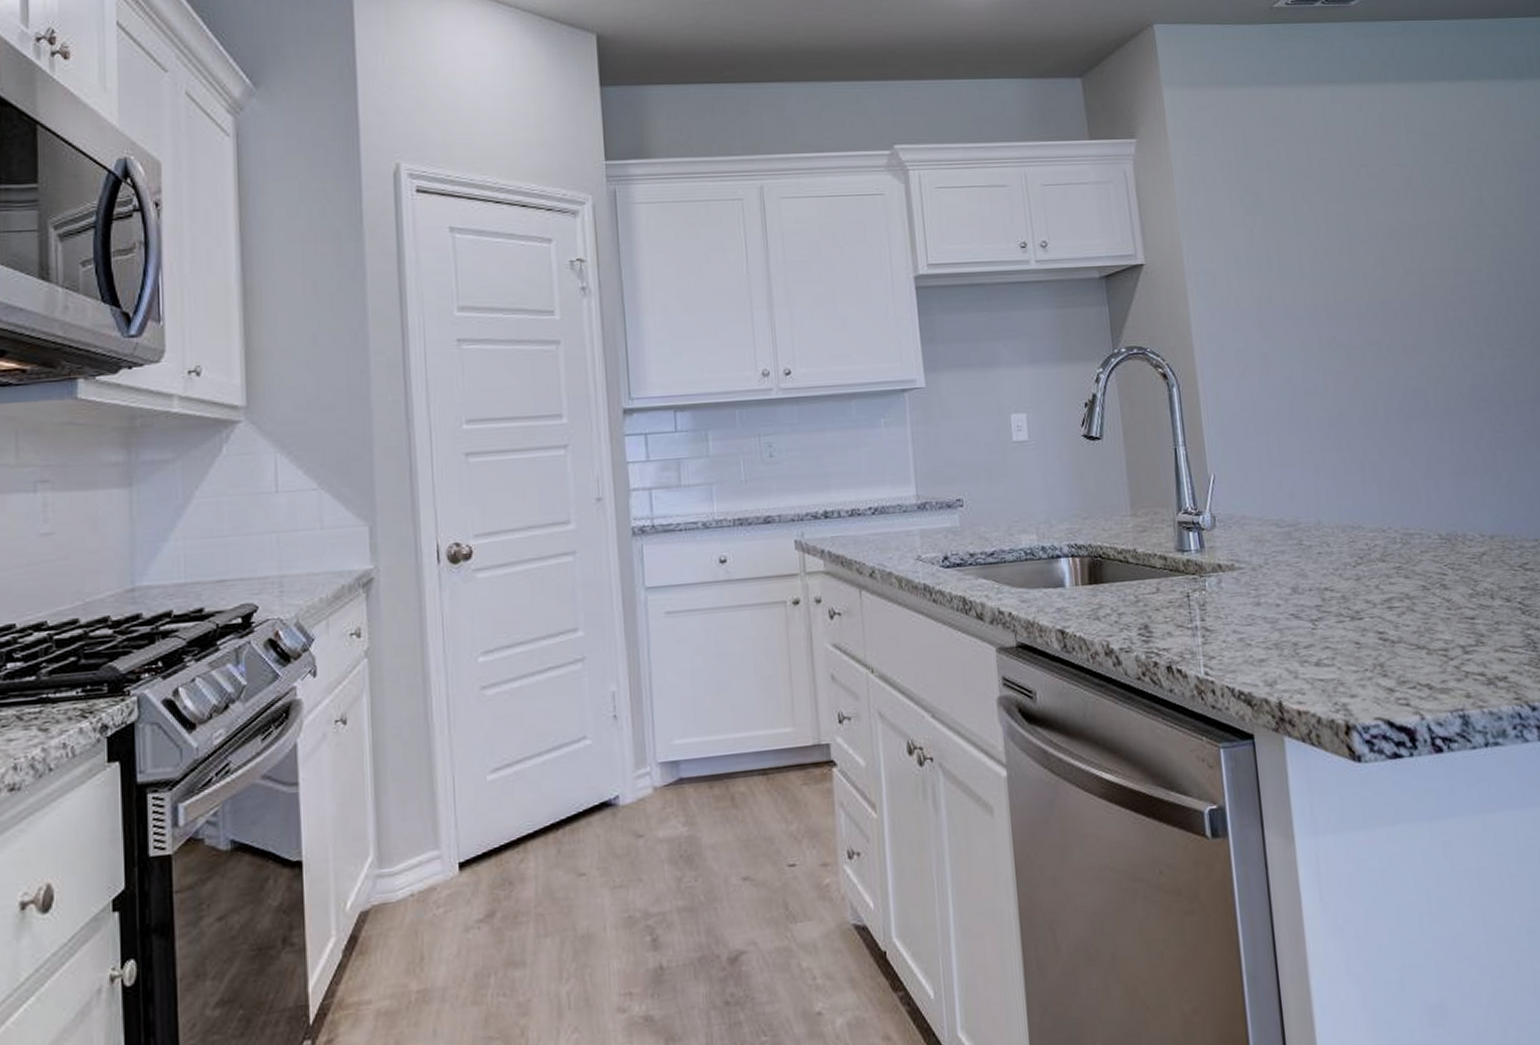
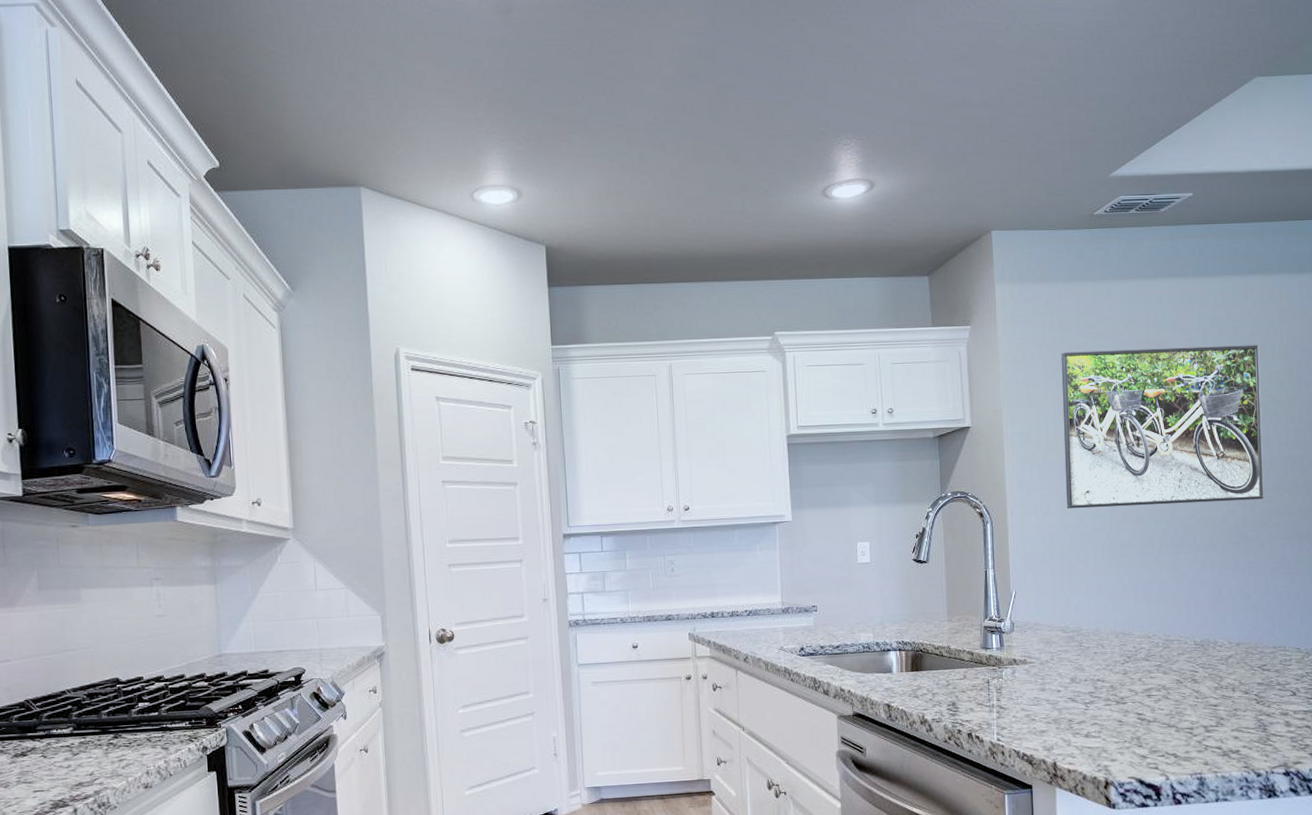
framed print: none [1247,163,1504,368] -> present [1061,344,1264,509]

